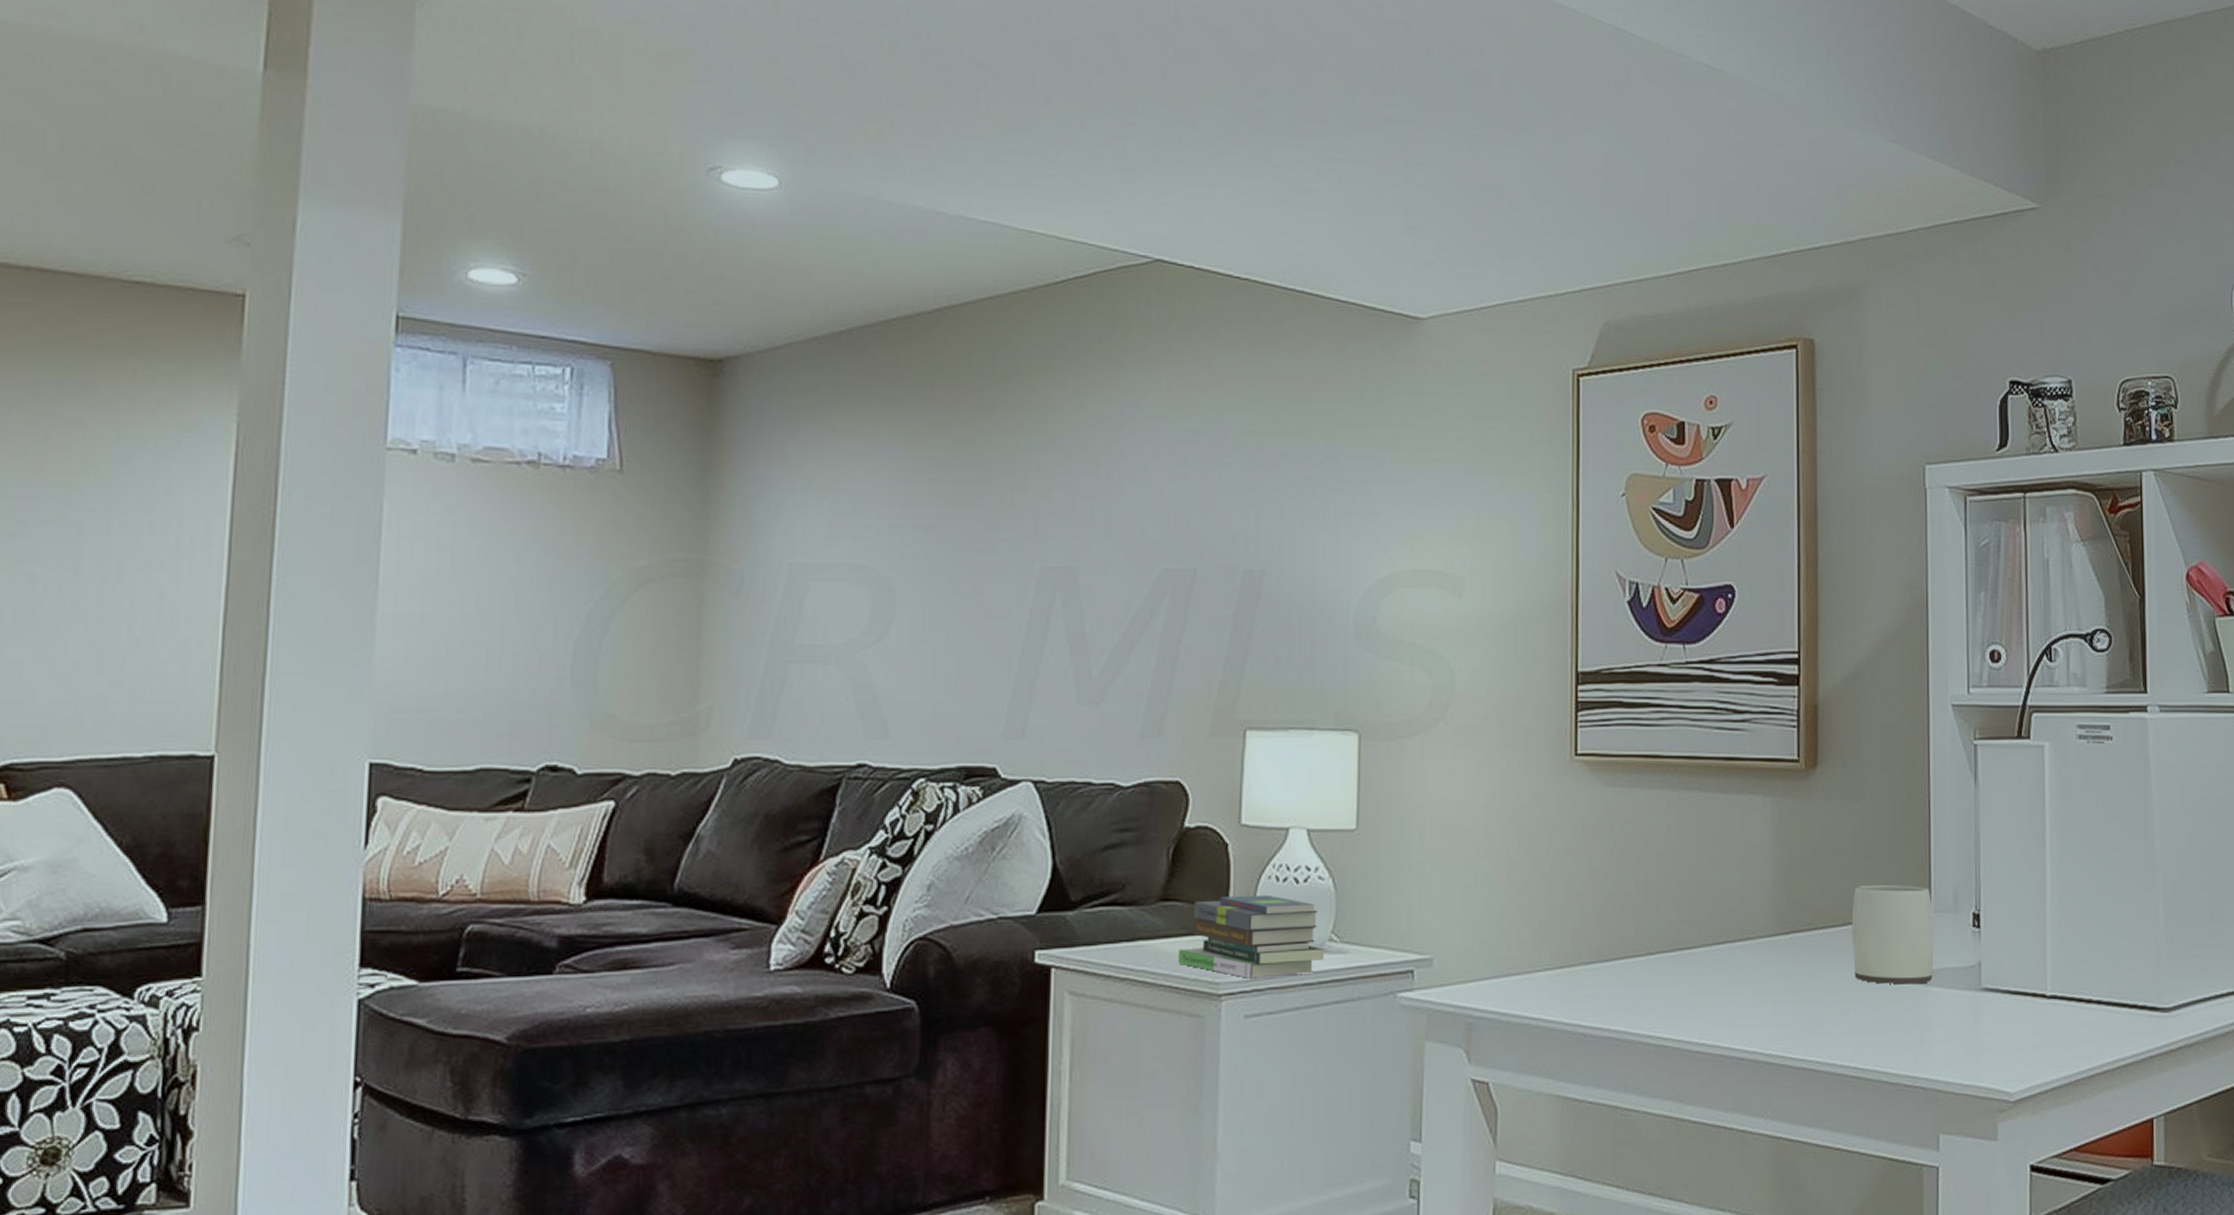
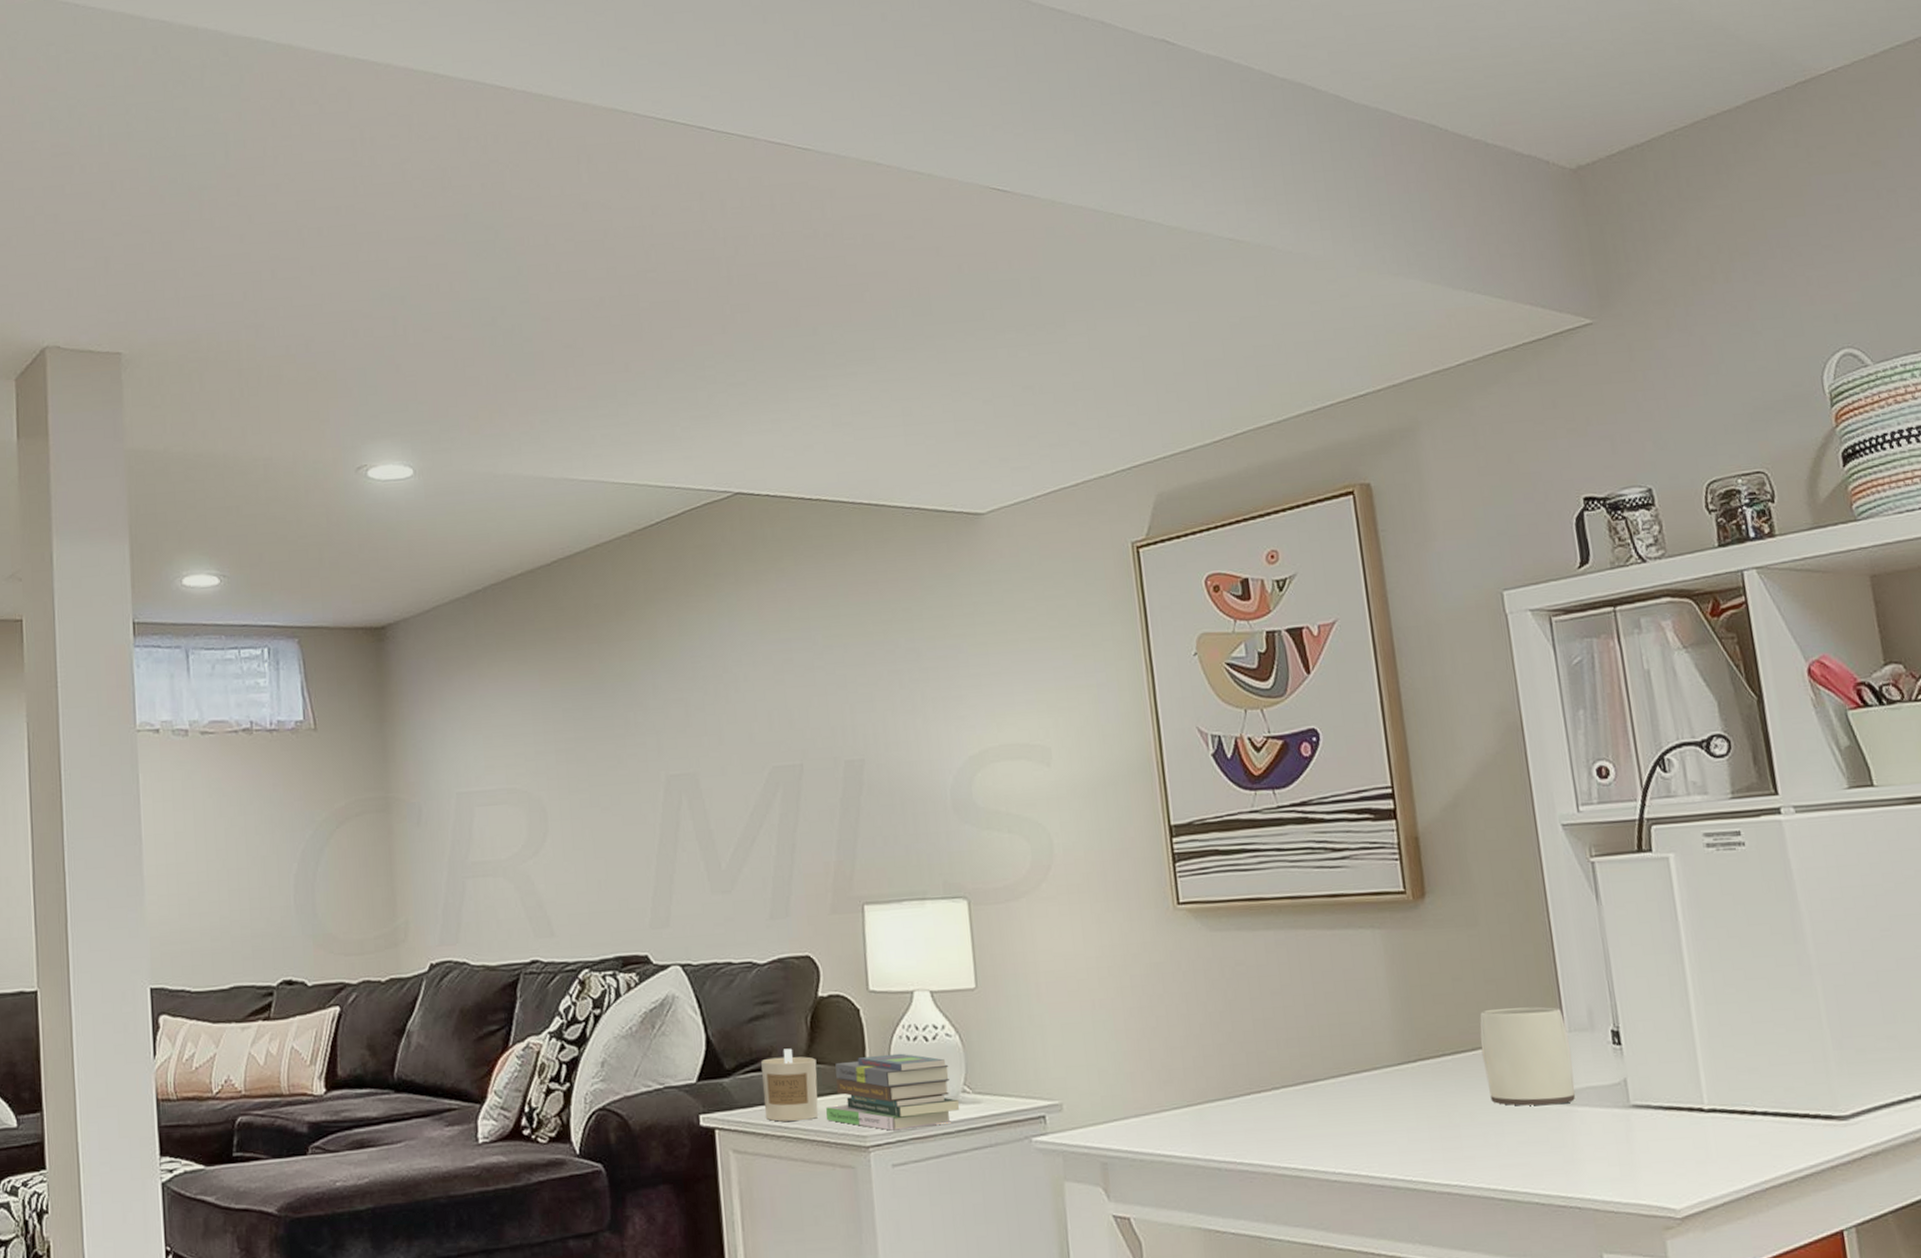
candle: none [1109,882,1174,964] -> present [761,1048,819,1122]

